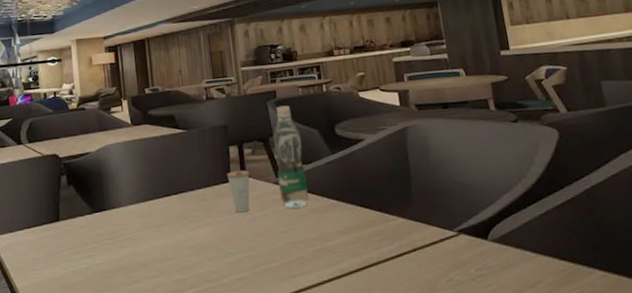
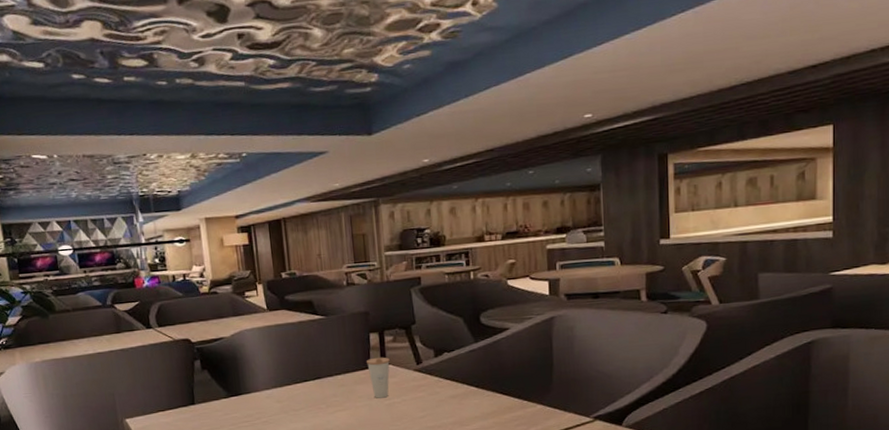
bottle: present [273,105,309,208] -> none [416,292,449,394]

